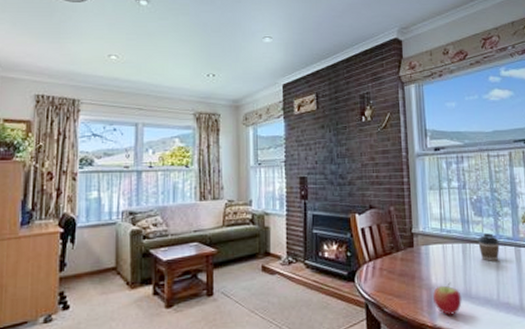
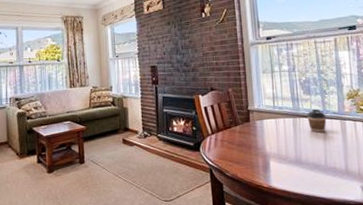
apple: present [433,282,462,315] -> none [268,151,293,178]

